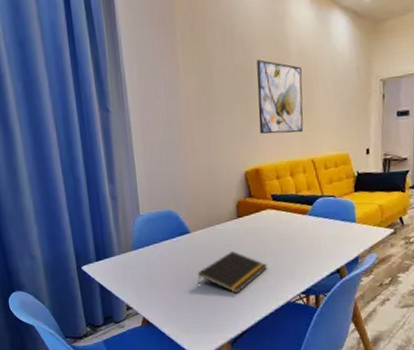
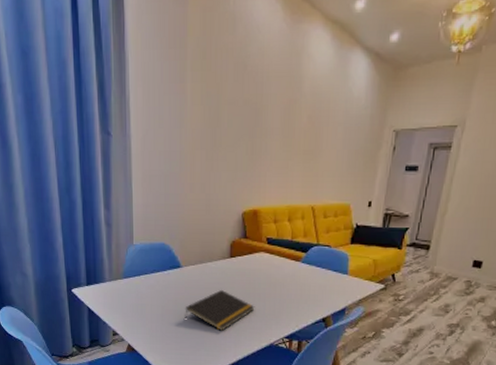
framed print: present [256,59,304,134] -> none [263,96,313,177]

